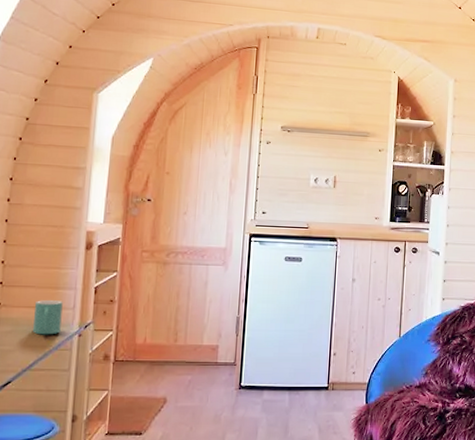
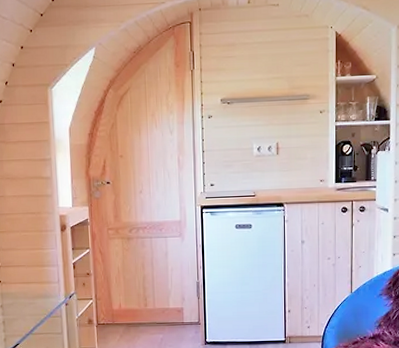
mug: present [33,299,63,335] -> none [28,275,51,306]

